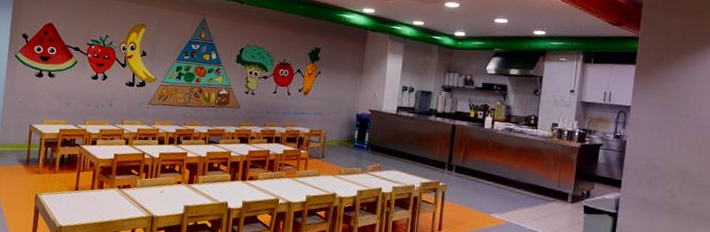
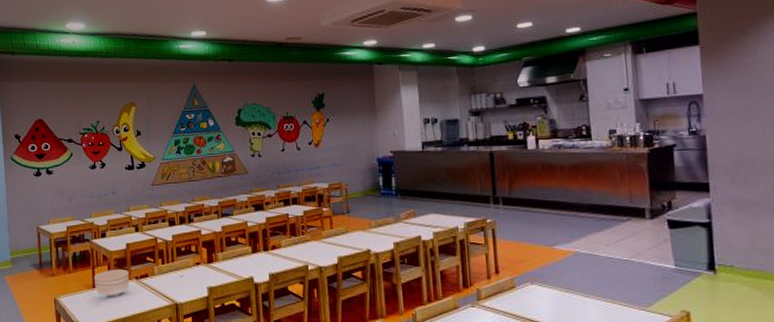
bowl: none [77,176,113,201] -> present [93,269,130,296]

